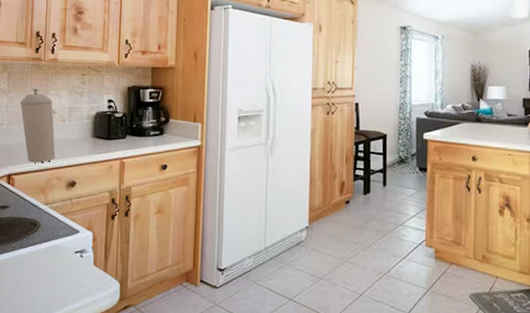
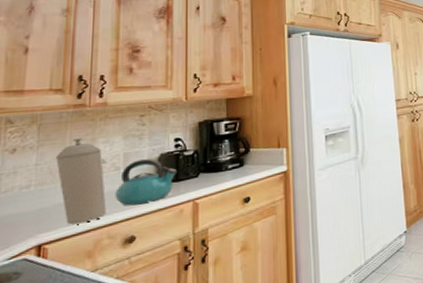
kettle: none [62,115,109,155] -> present [115,159,178,205]

